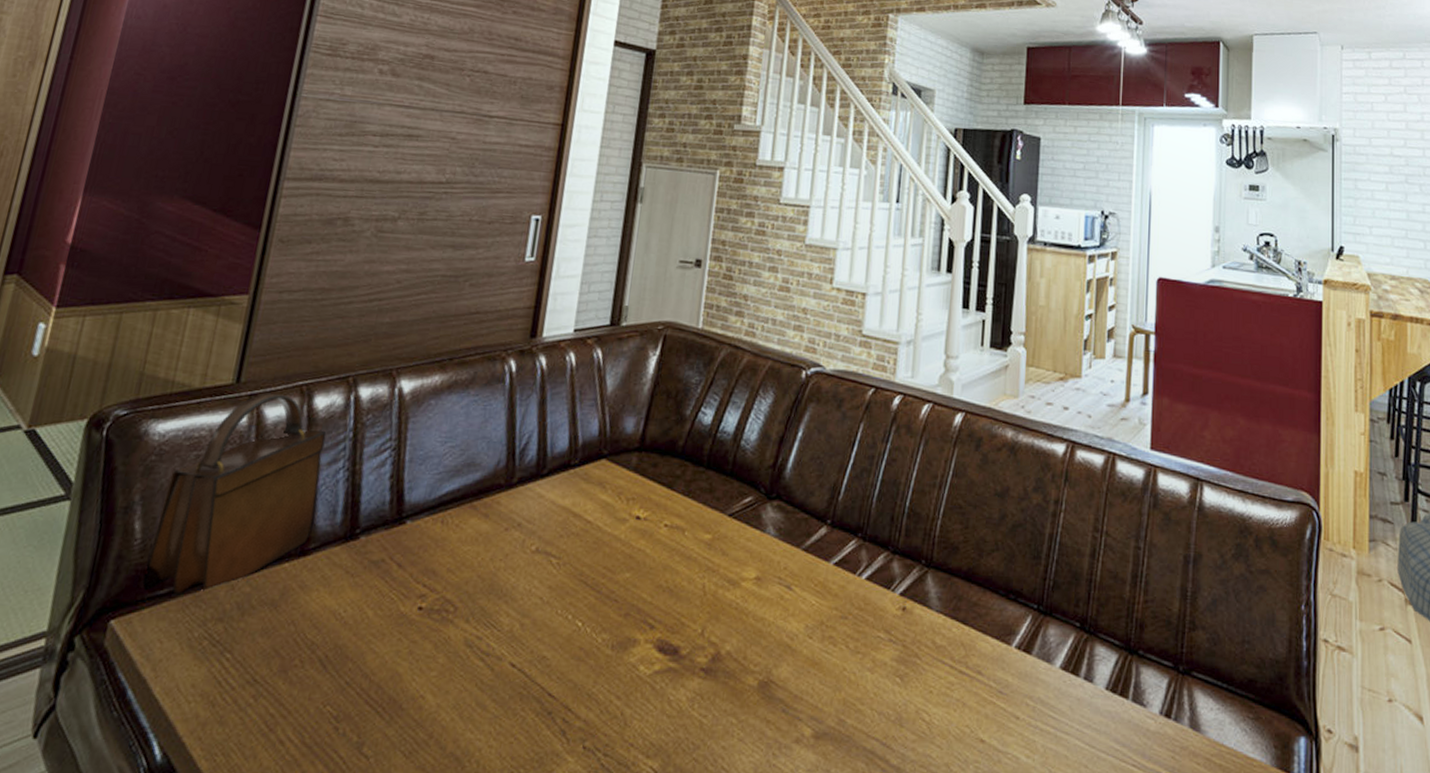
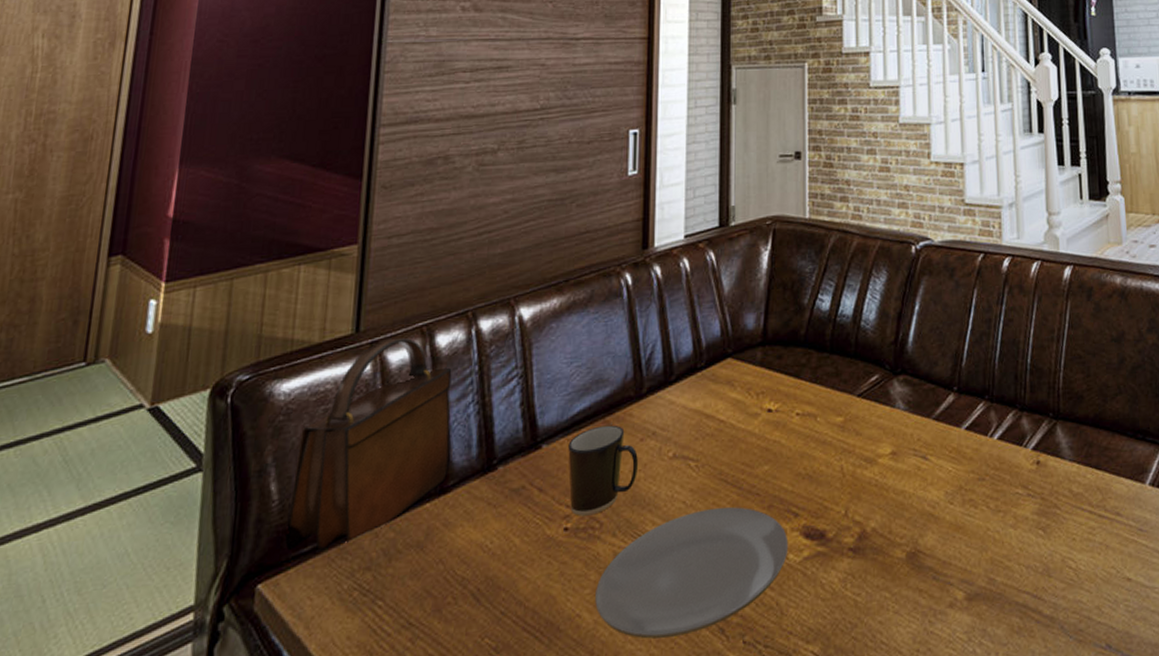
mug: none [427,509,501,598] -> present [568,424,639,516]
plate: none [440,608,641,732] -> present [595,506,789,639]

